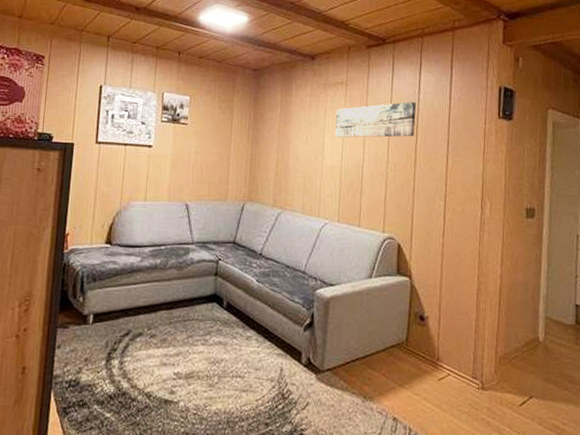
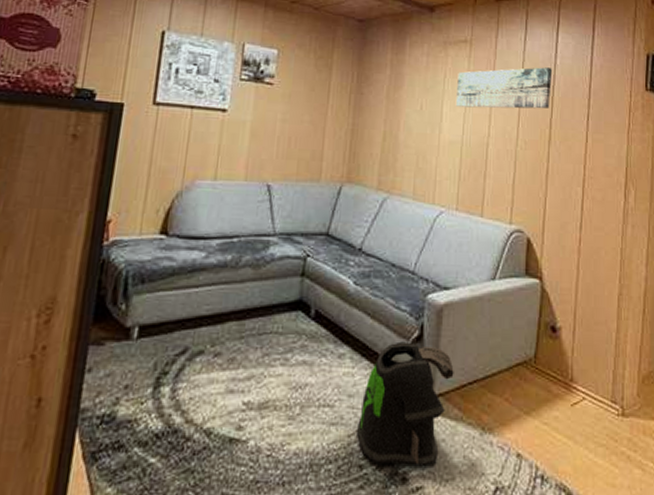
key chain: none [263,327,340,426] -> present [357,341,454,467]

